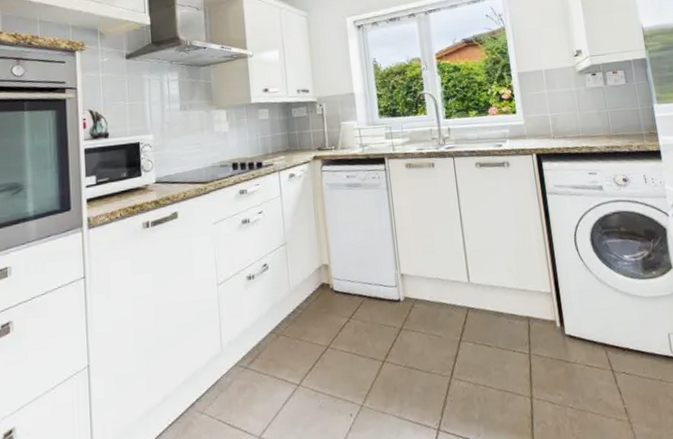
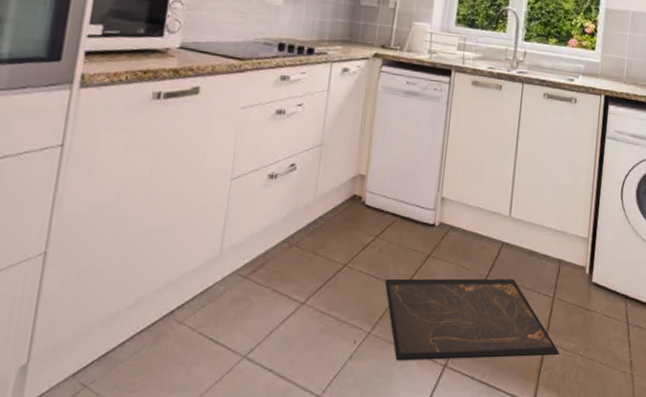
doormat: none [366,340,548,428] -> present [385,278,559,360]

